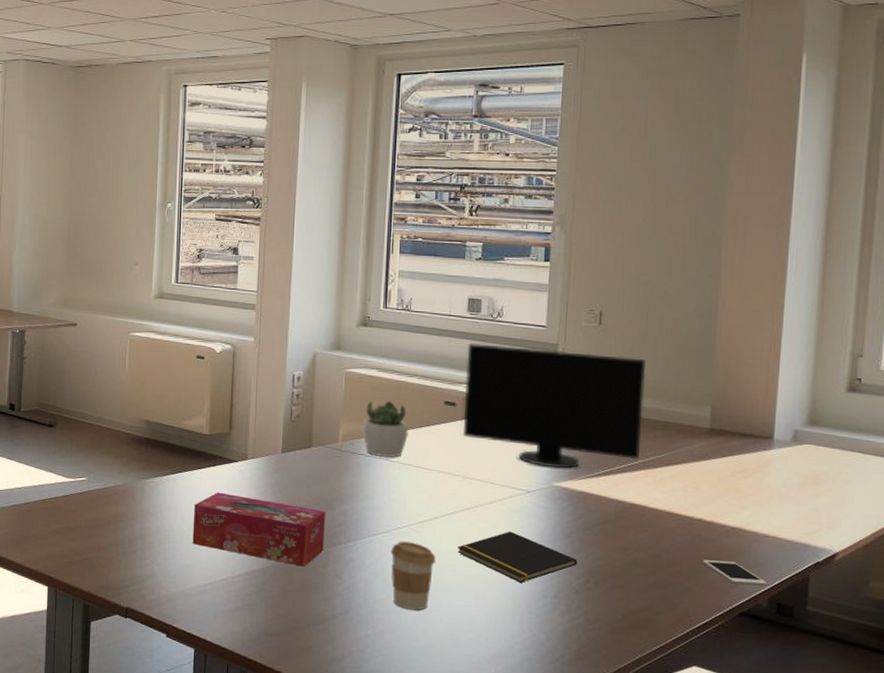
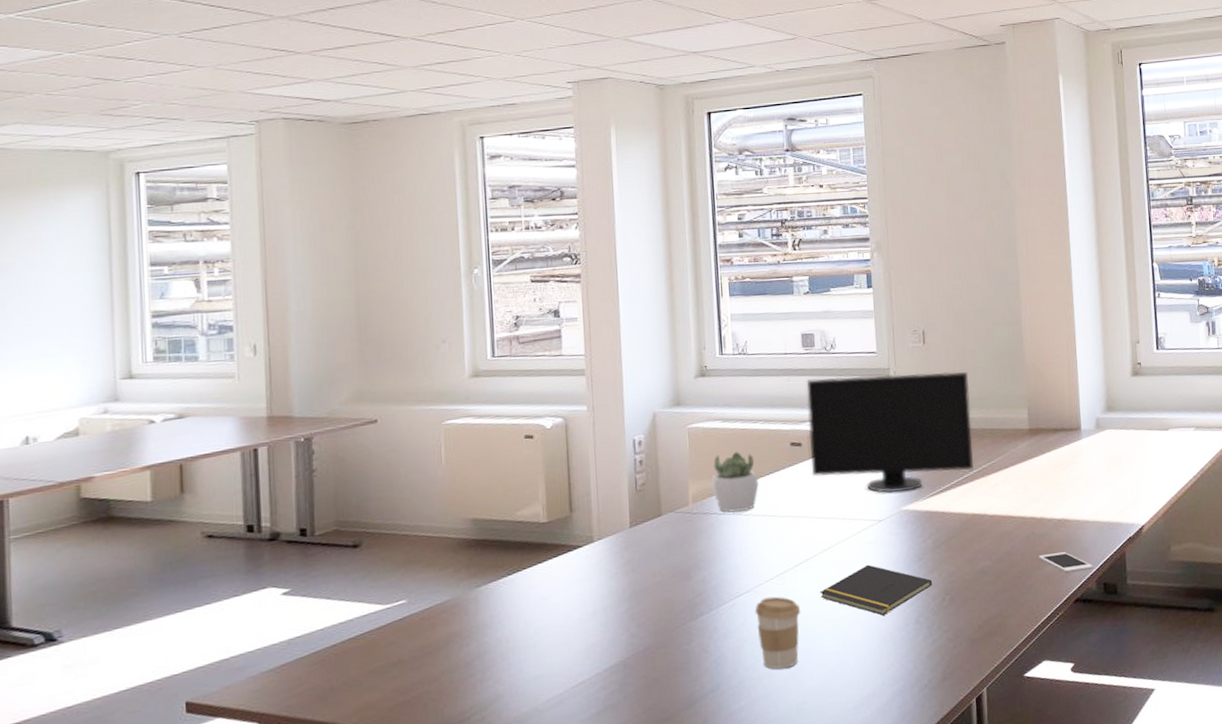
tissue box: present [192,492,325,567] -> none [538,582,686,651]

